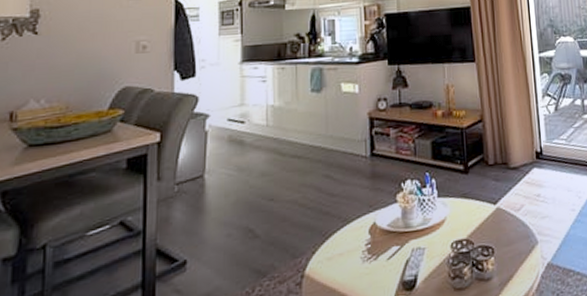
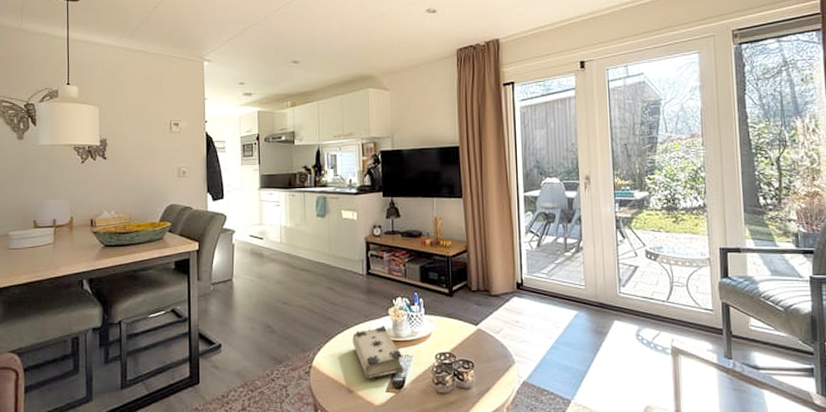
book: none [354,215,415,283] -> present [352,325,404,380]

